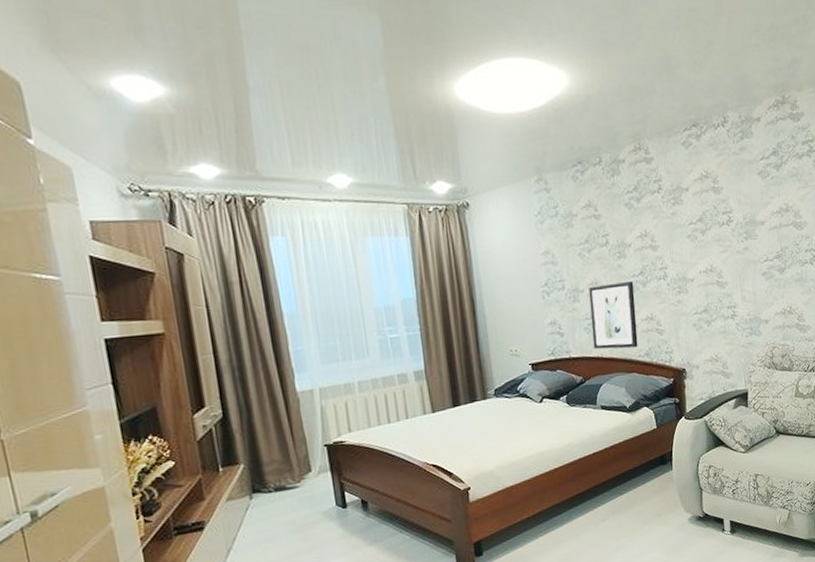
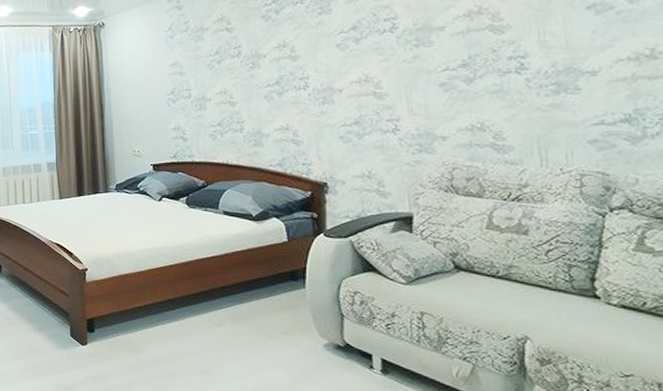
wall art: present [589,280,638,349] -> none [216,90,270,157]

